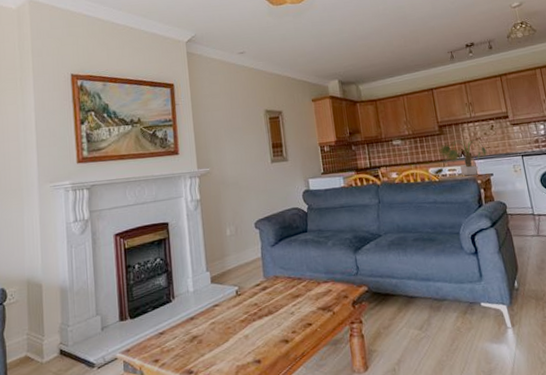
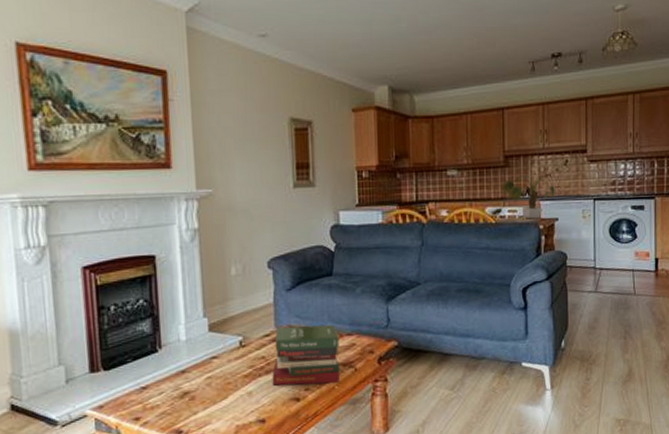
books: none [264,273,321,329] -> present [272,324,340,386]

